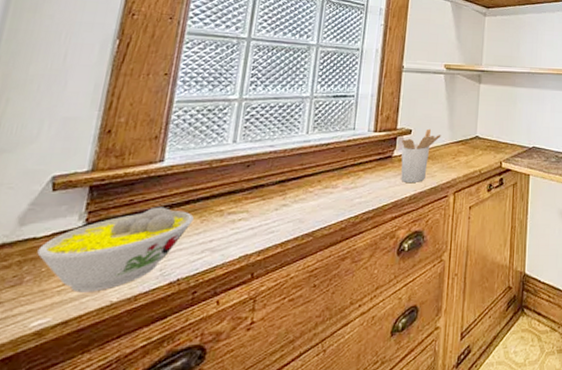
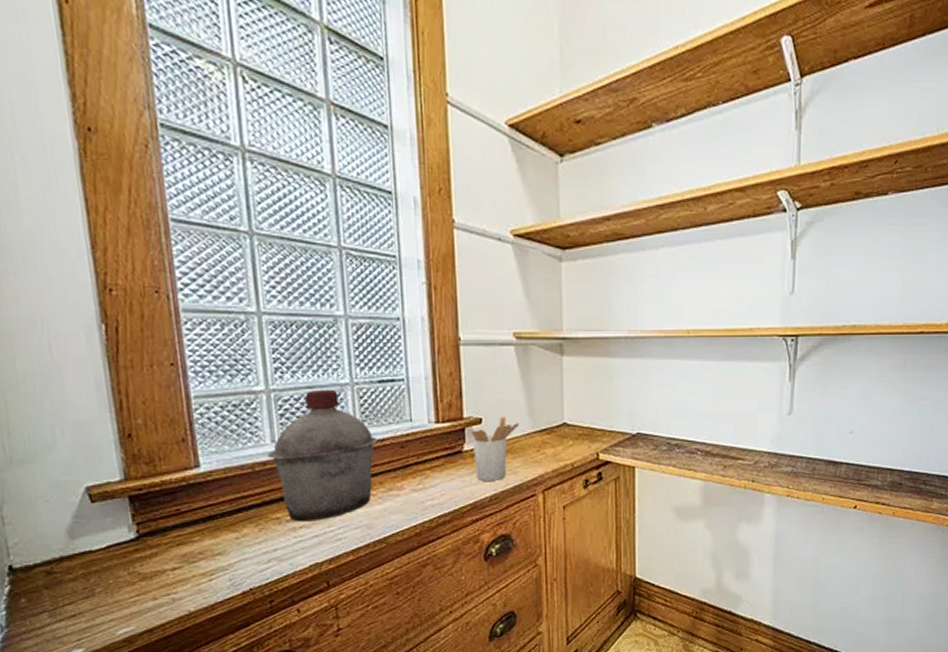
bowl: present [37,207,194,293] -> none [98,516,250,603]
canister: none [226,100,324,215] -> present [267,389,378,522]

